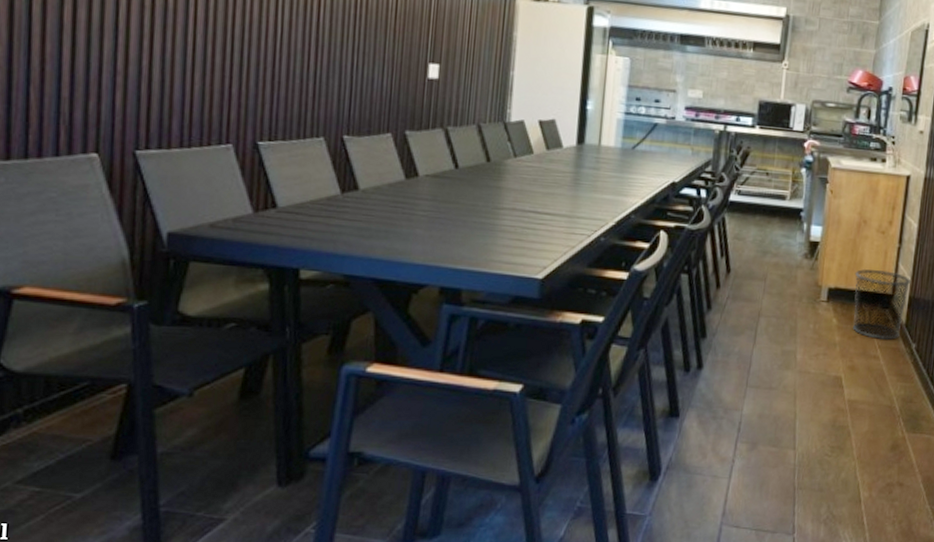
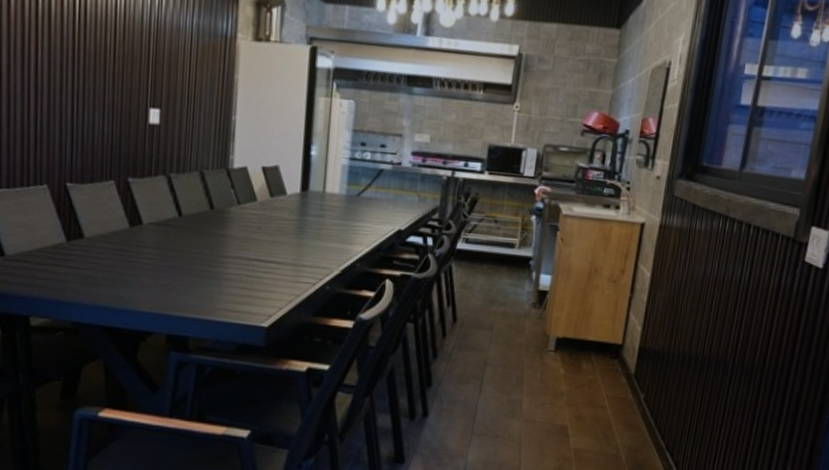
waste bin: present [853,268,911,341] -> none [580,318,642,391]

